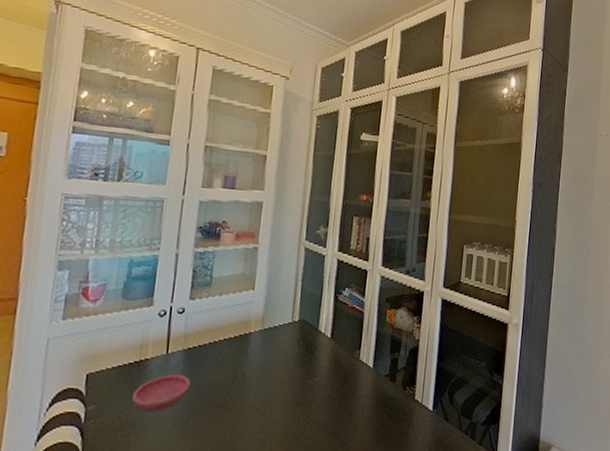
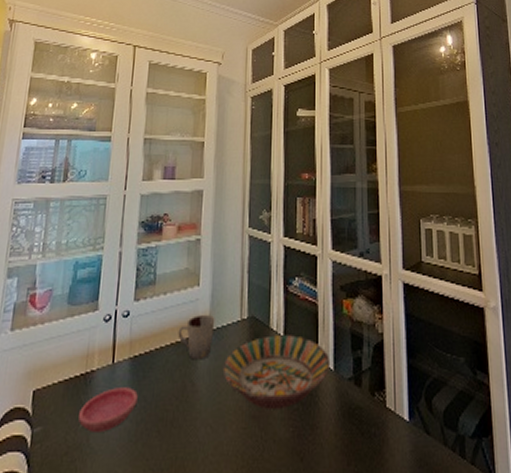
cup: none [231,316,268,354] -> present [178,315,215,360]
serving bowl: none [272,336,371,397] -> present [222,335,331,409]

